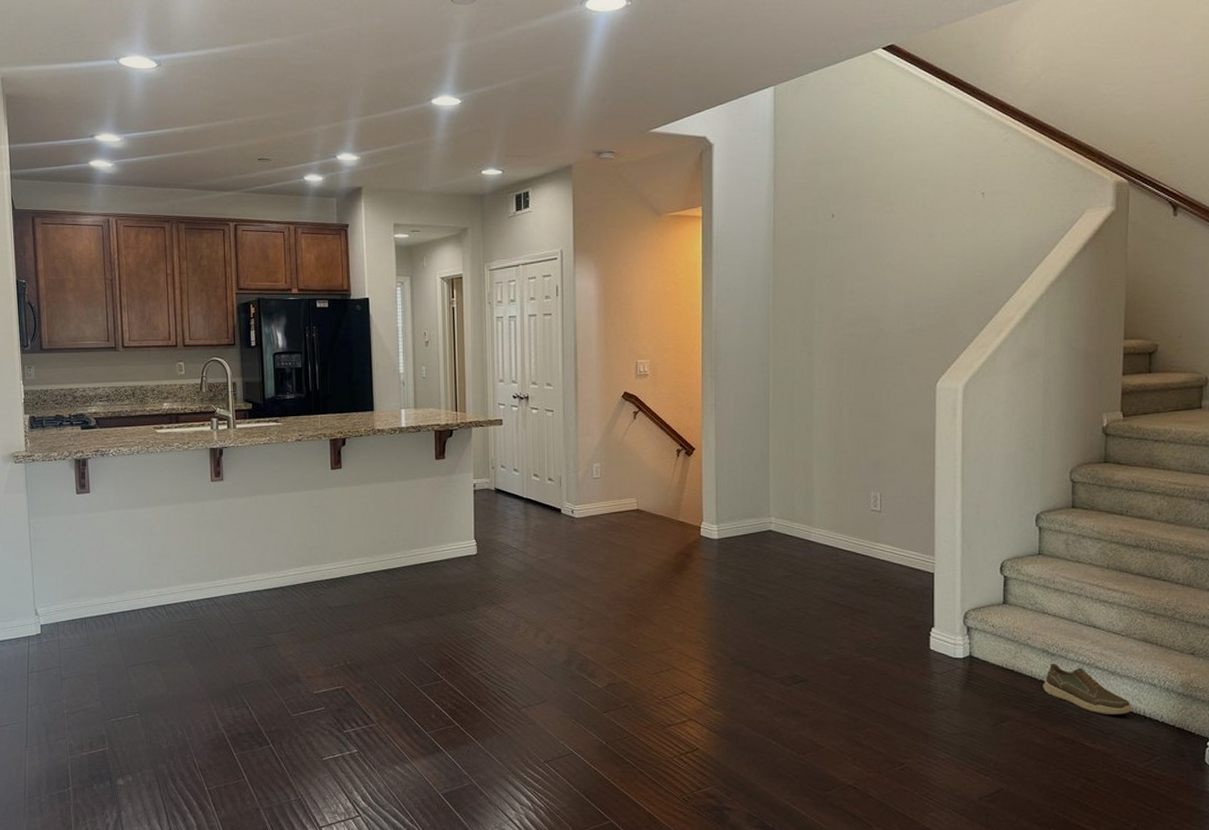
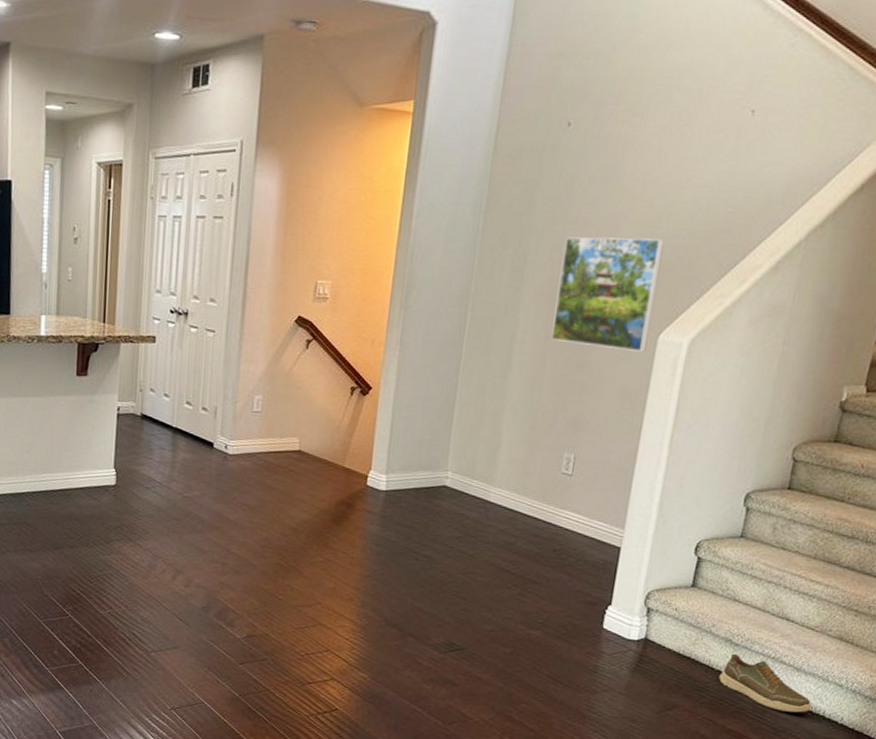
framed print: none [844,303,928,398] -> present [551,236,664,352]

